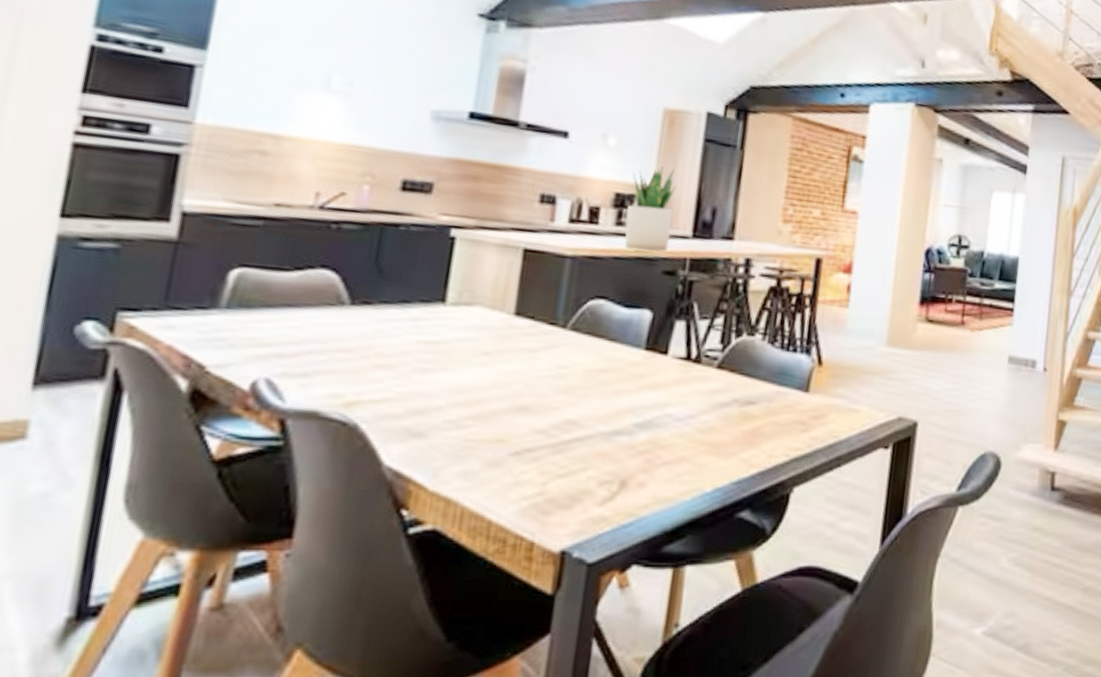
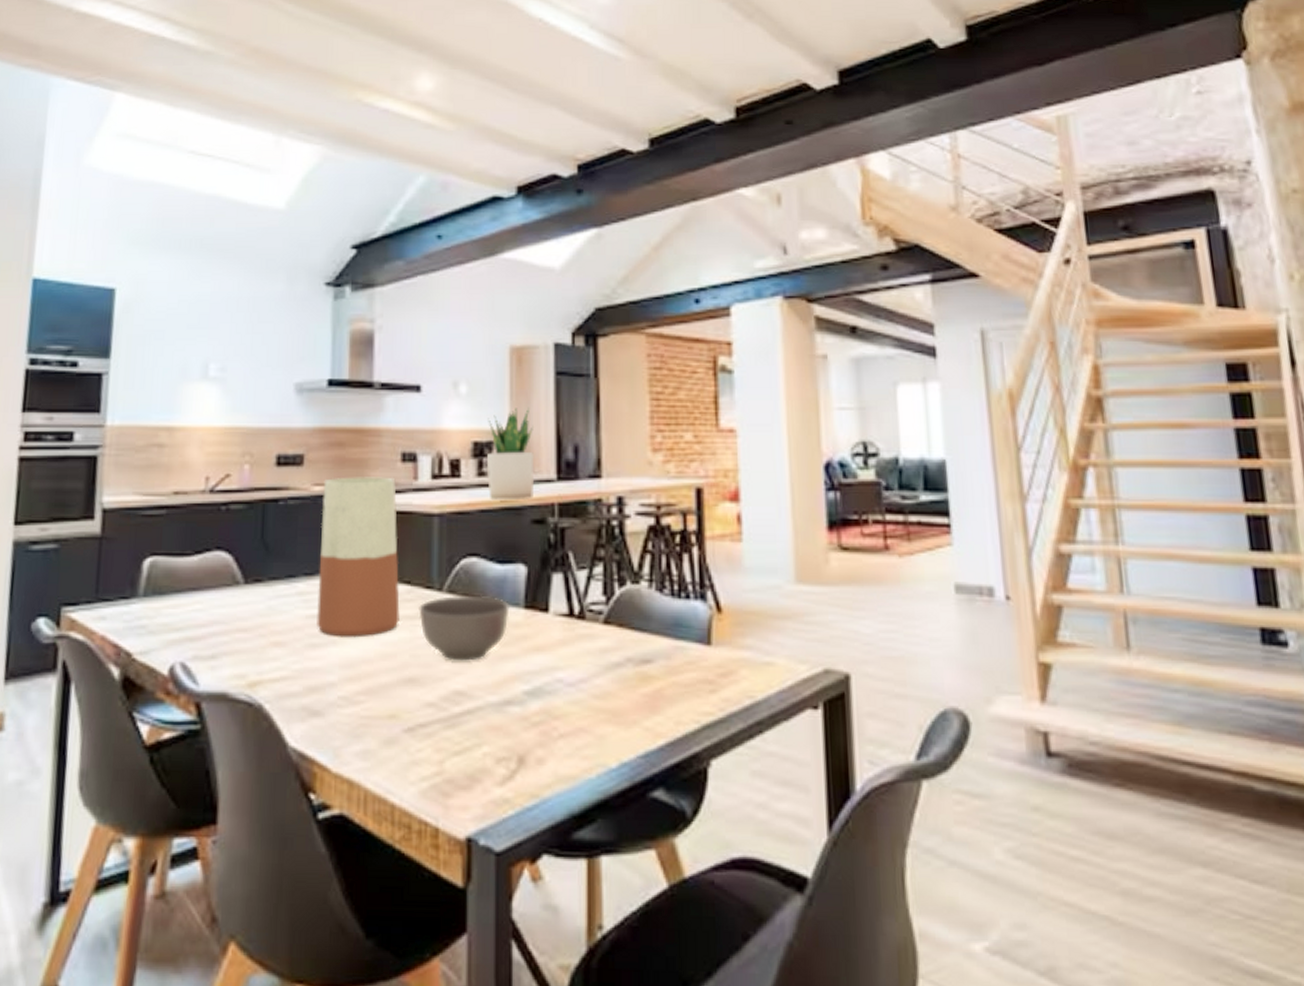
vase: none [428,210,531,365] -> present [317,477,400,638]
bowl: none [538,333,631,393] -> present [419,595,510,661]

